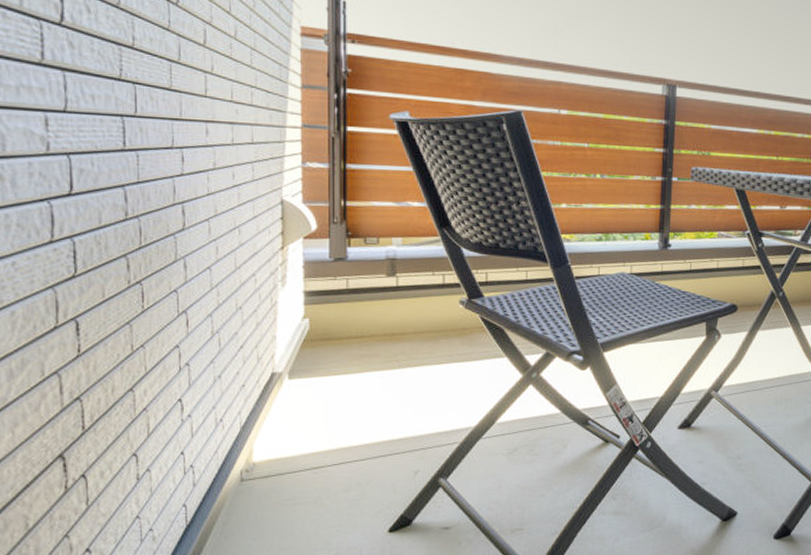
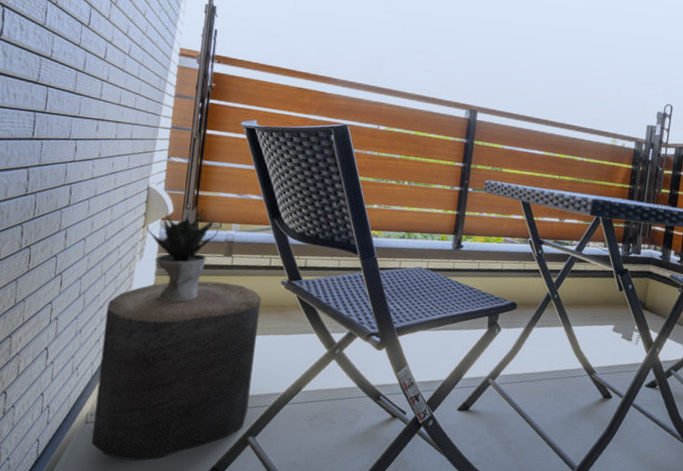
stool: none [248,306,438,517] -> present [91,281,262,461]
potted plant: none [285,222,376,334] -> present [146,209,219,302]

